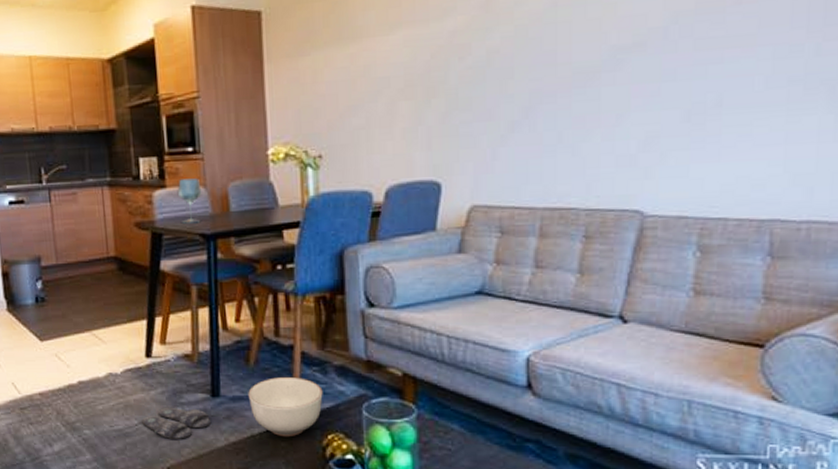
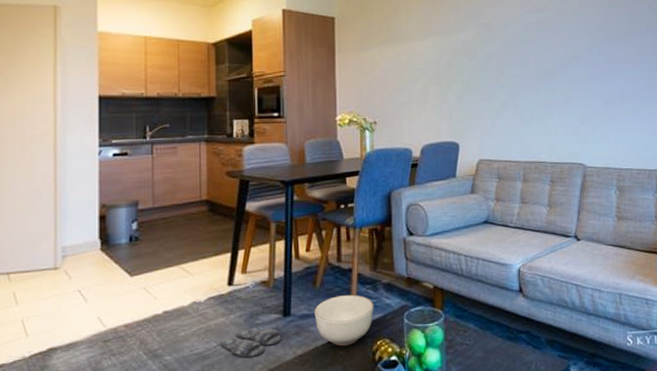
wine glass: present [177,178,202,224] -> none [263,137,284,173]

